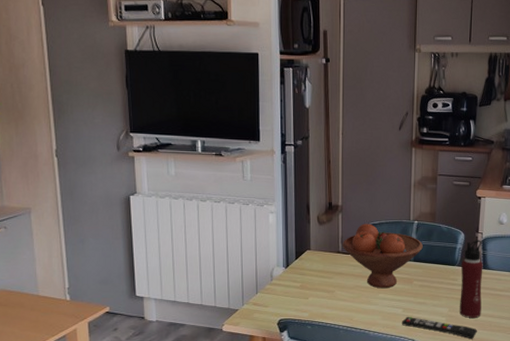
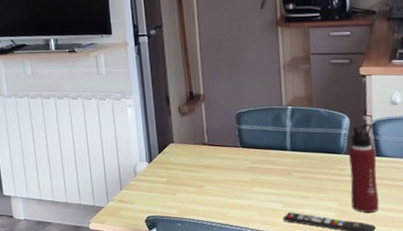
fruit bowl: present [343,223,423,289] -> none [208,112,300,182]

